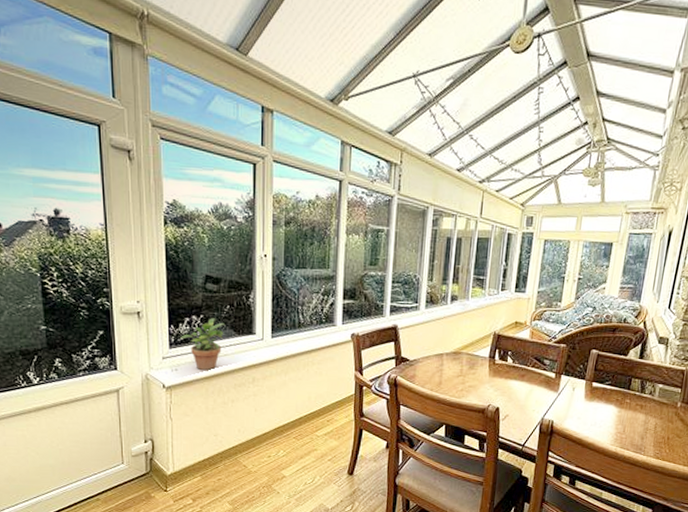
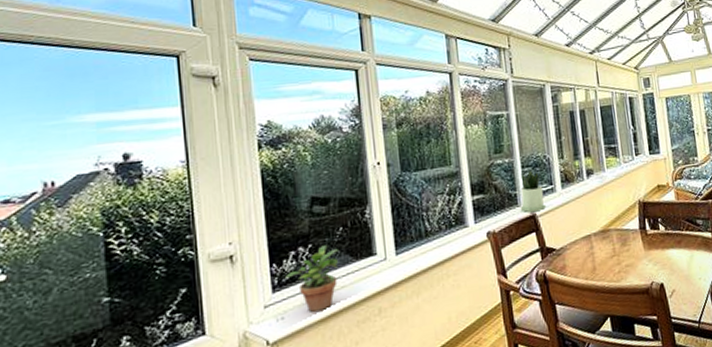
planter: none [384,287,409,325] -> present [520,171,547,213]

